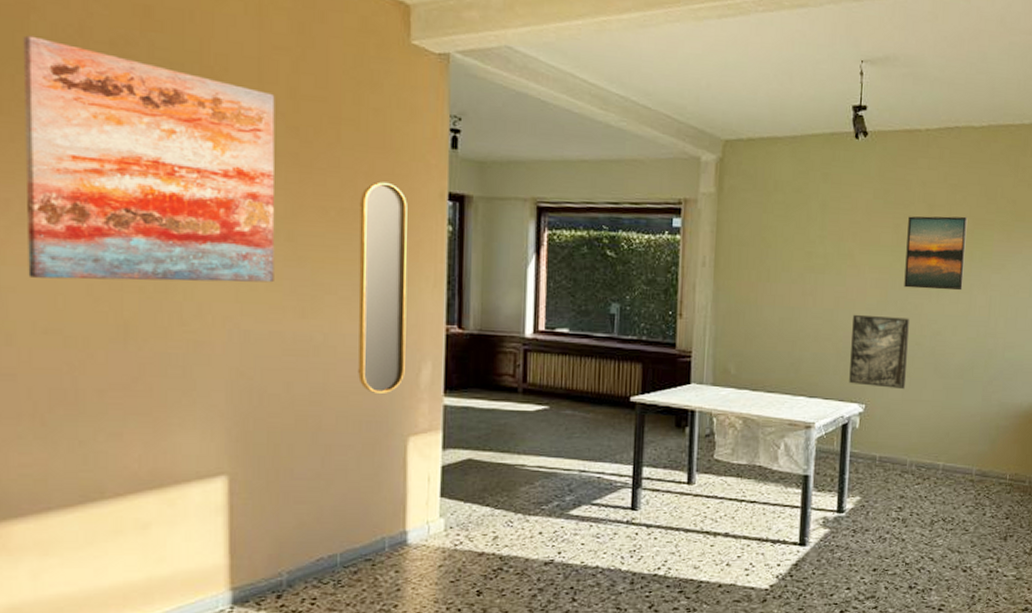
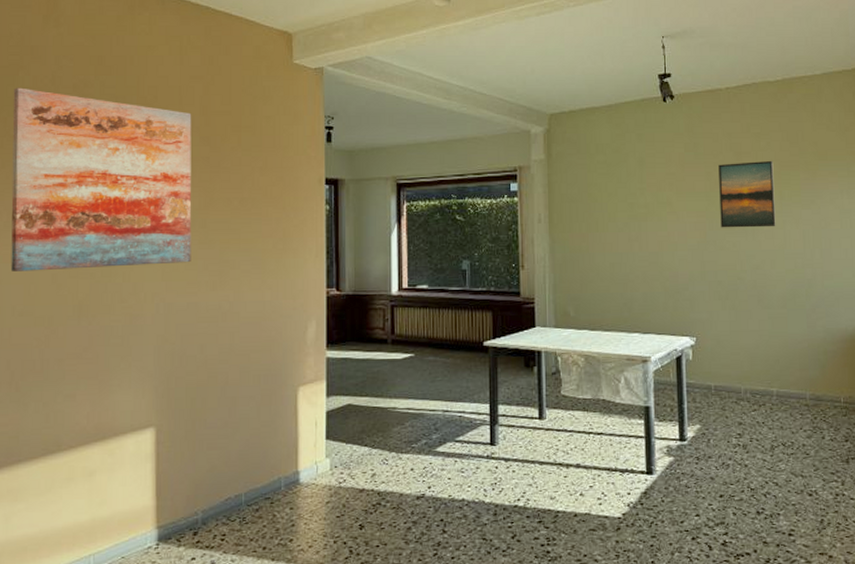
home mirror: present [358,181,408,393] -> none [256,174,294,350]
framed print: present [849,314,909,390] -> none [677,255,733,322]

